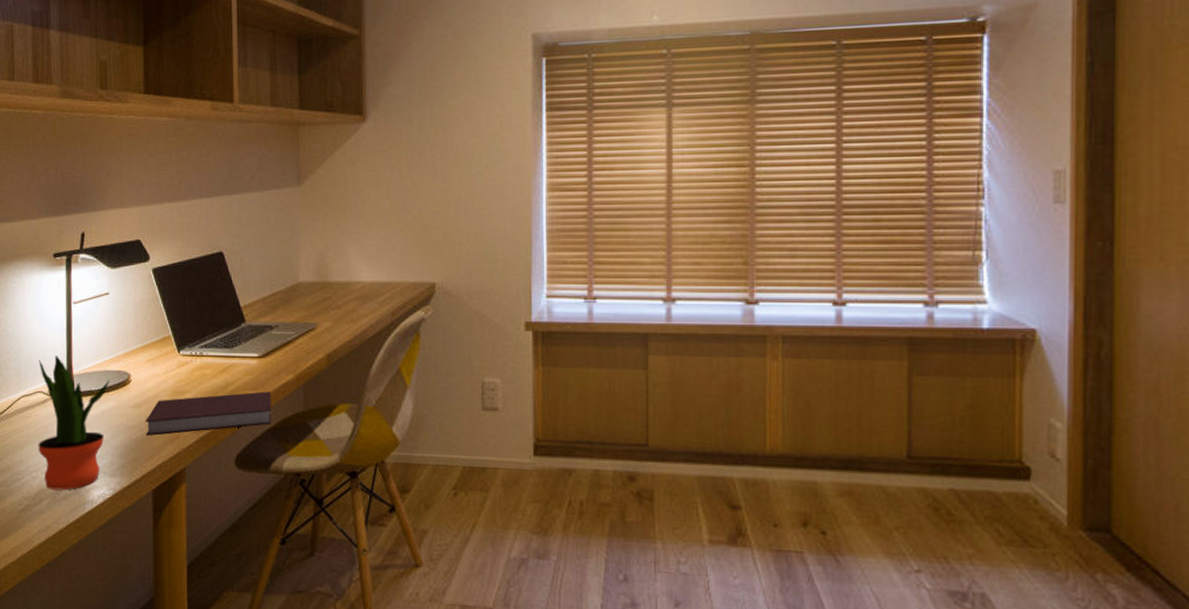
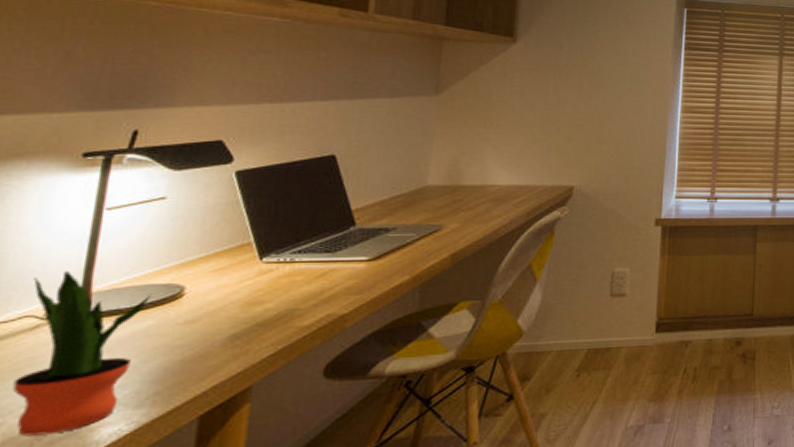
notebook: present [146,391,272,437] -> none [198,294,380,356]

